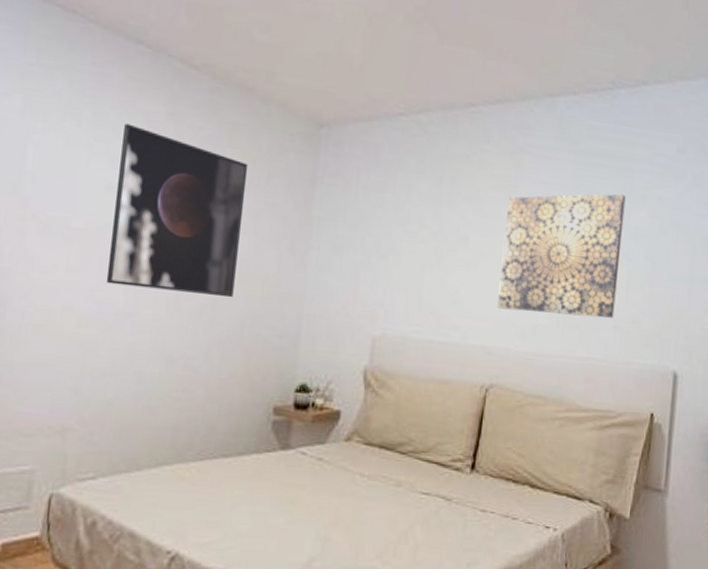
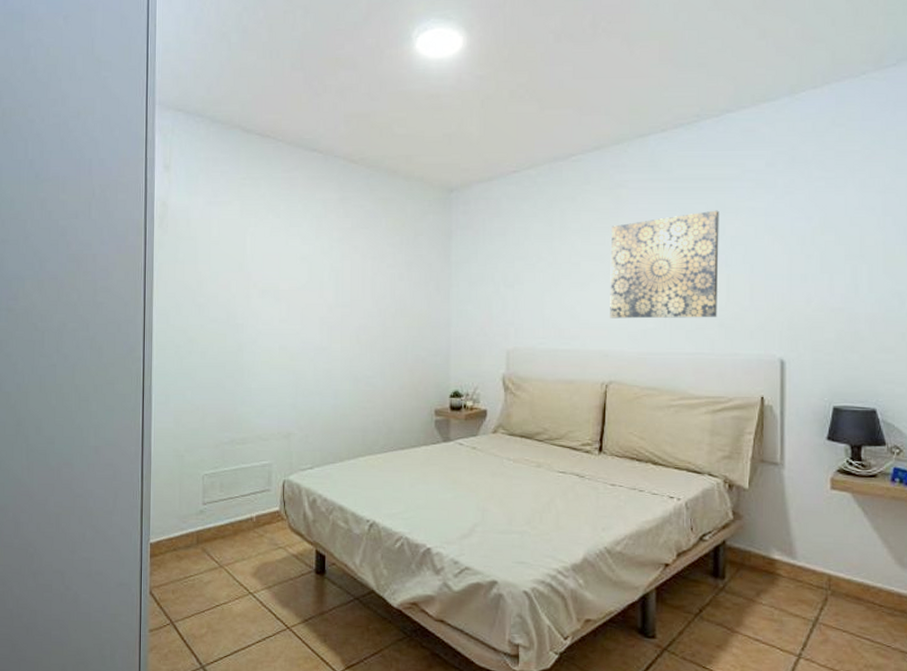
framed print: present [105,123,249,298] -> none [306,210,399,330]

